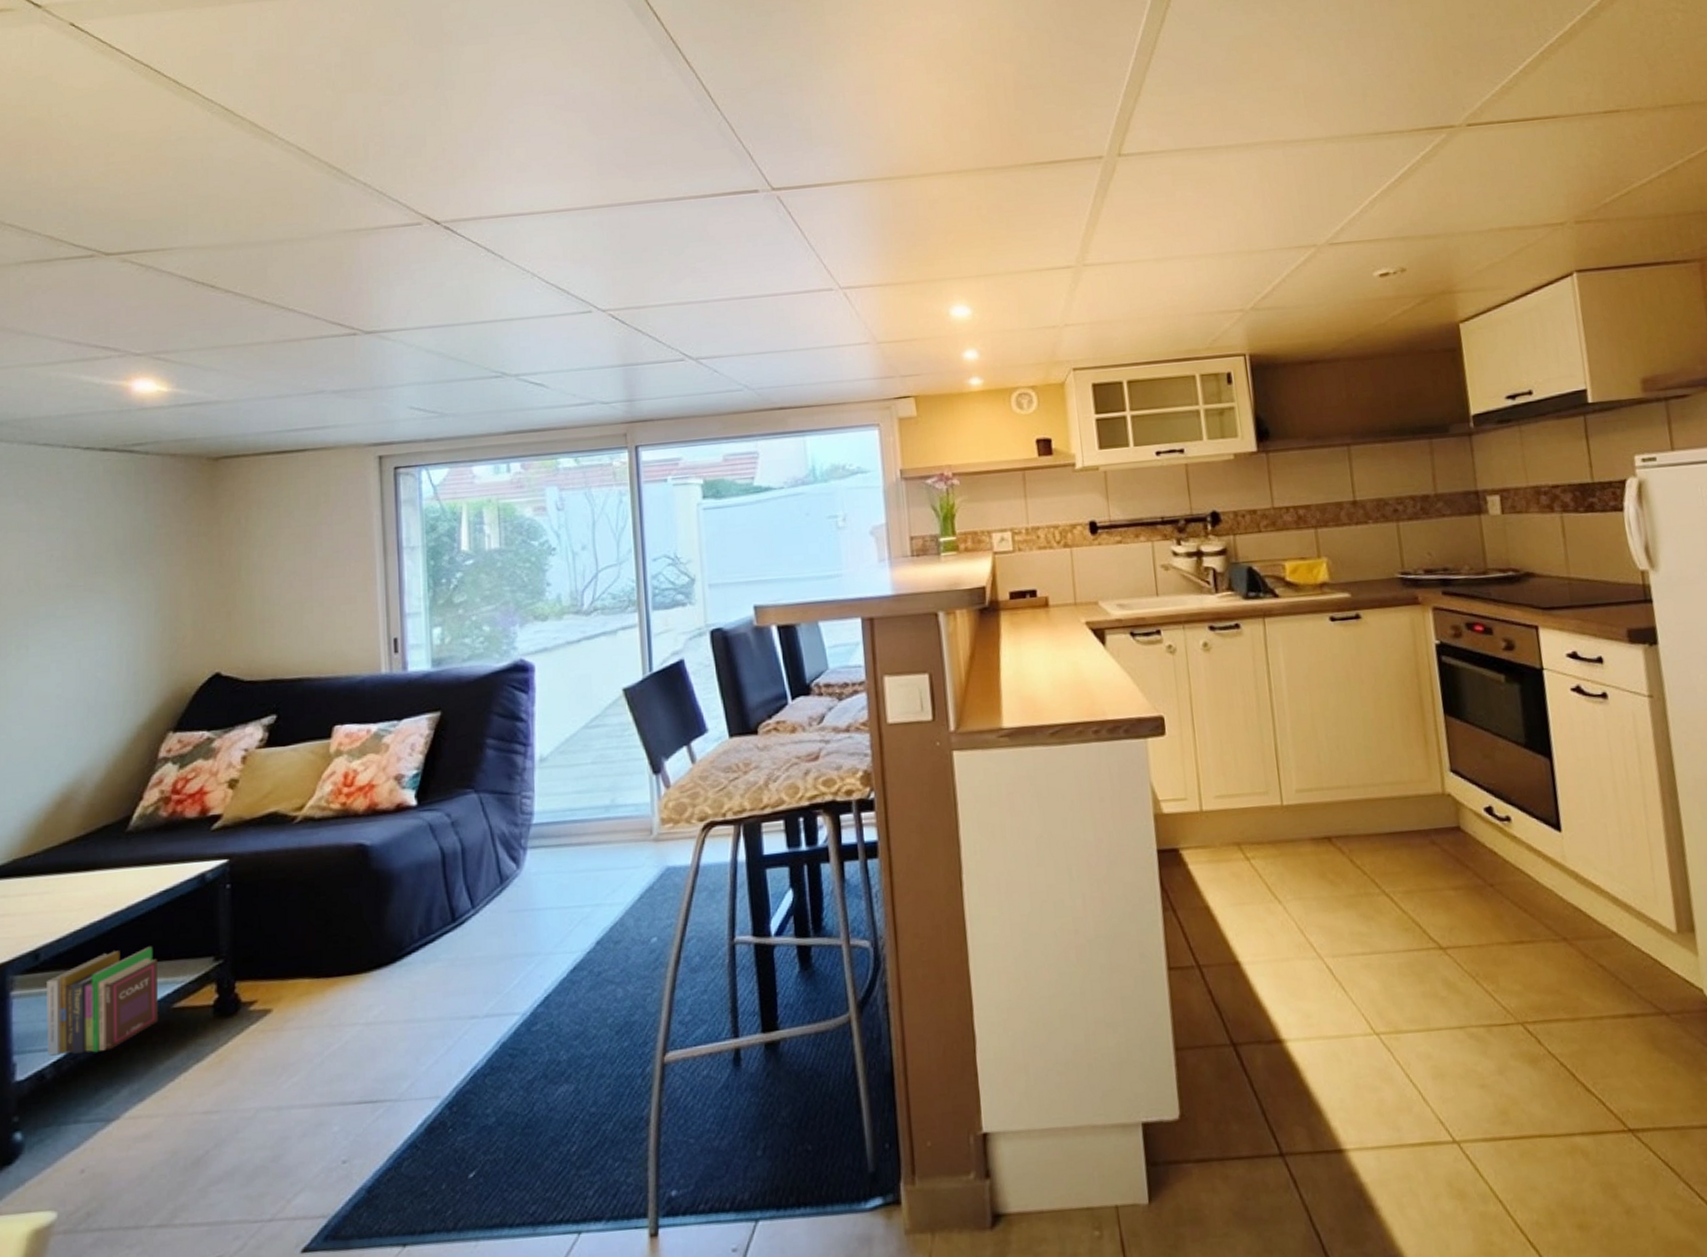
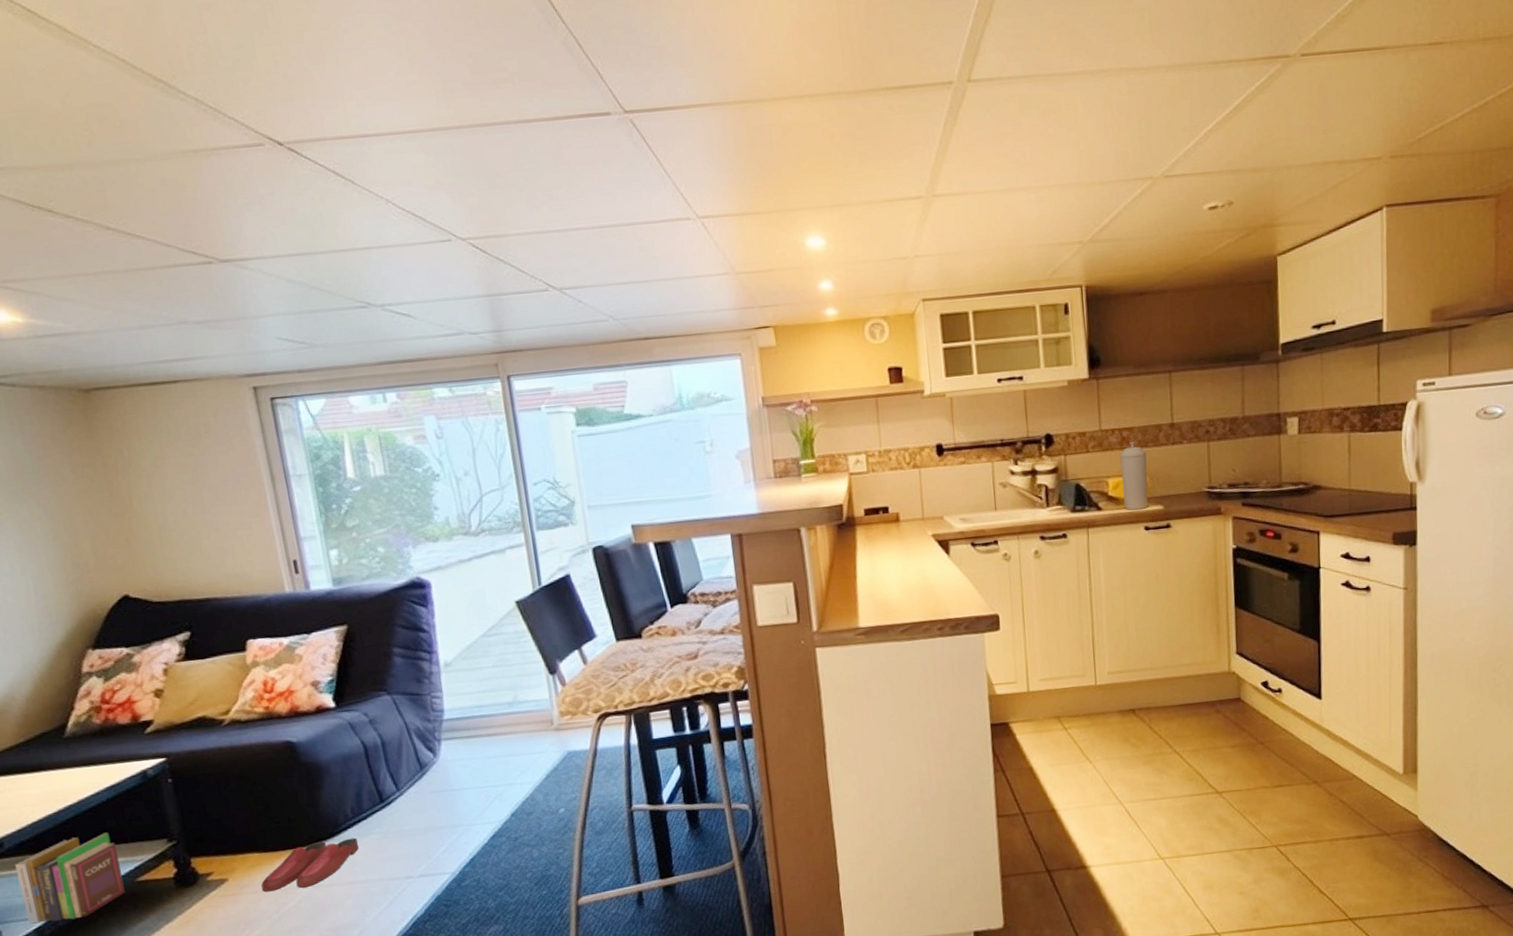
slippers: none [308,964,421,1029] -> present [261,837,359,892]
canister: none [1296,521,1332,599] -> present [1120,441,1148,511]

